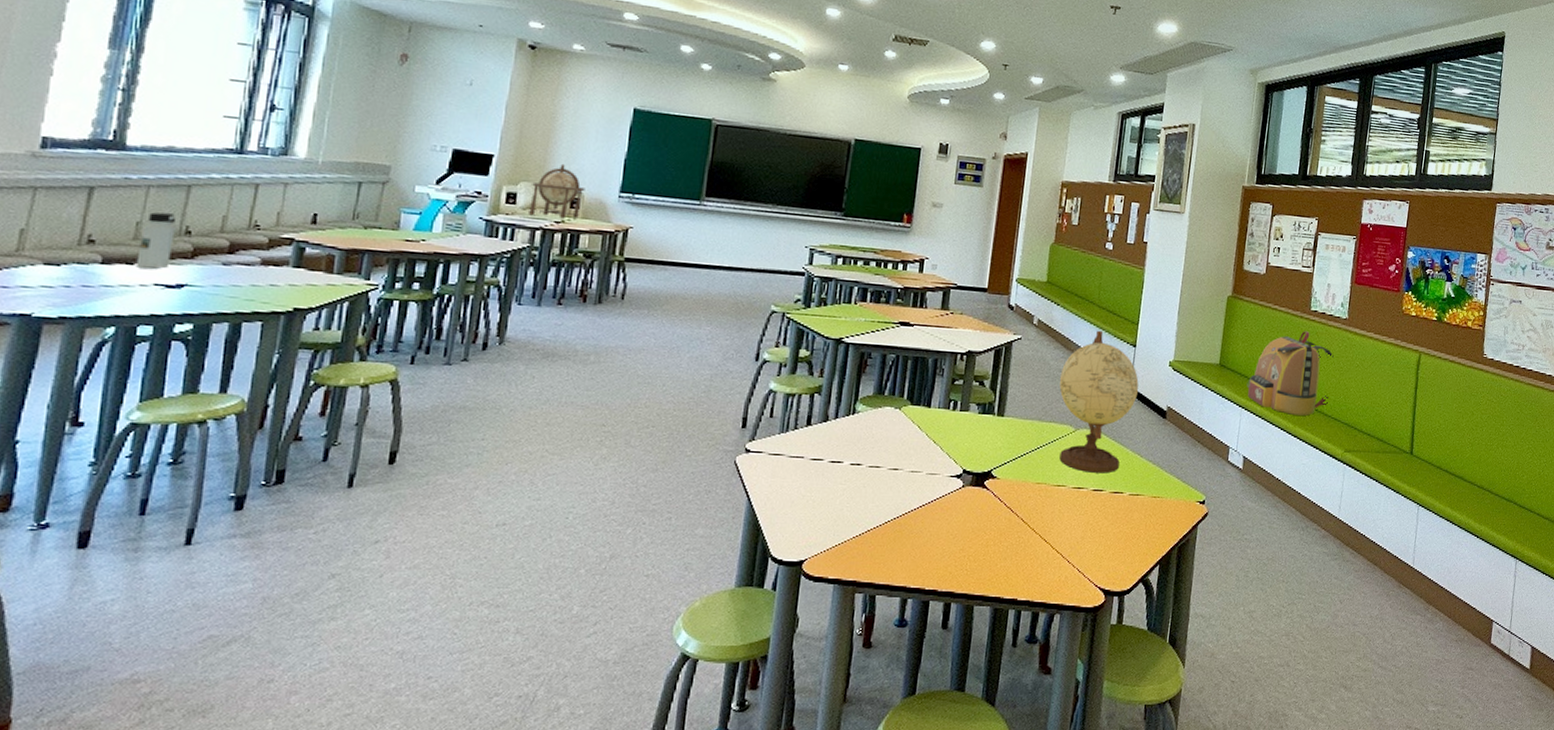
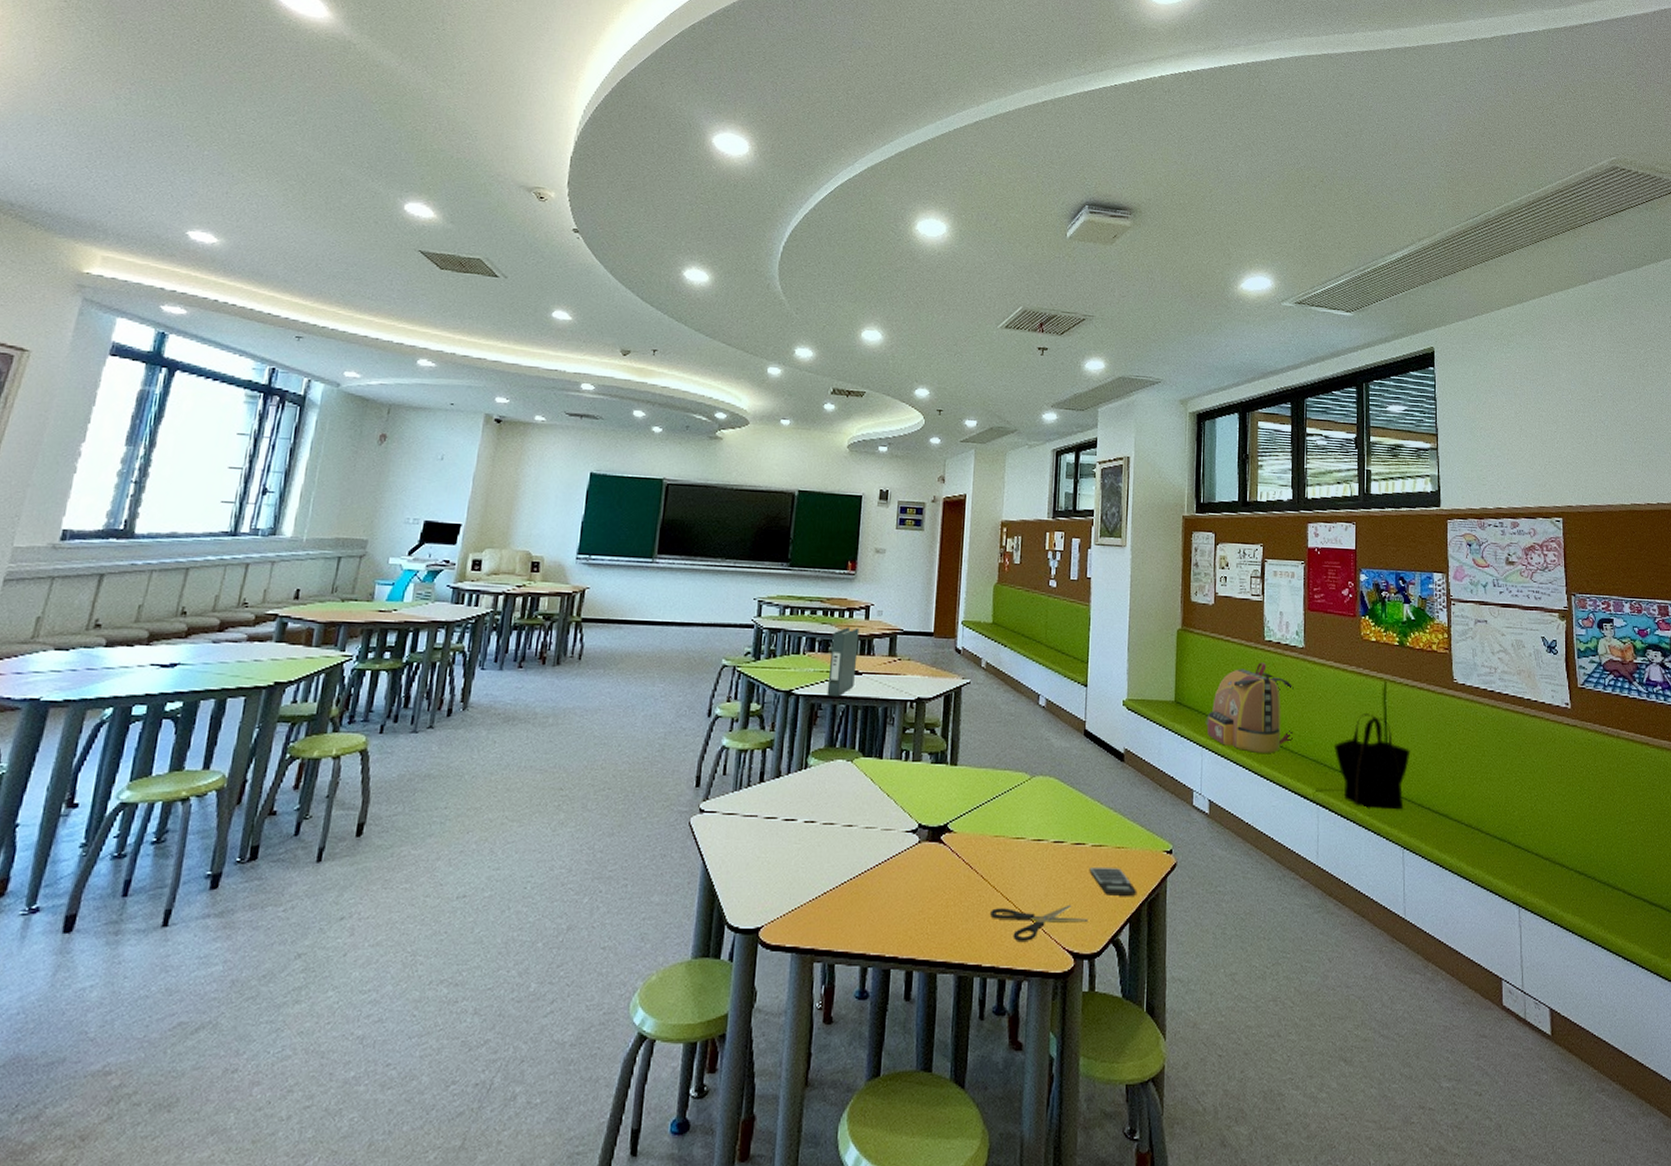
water bottle: present [136,212,177,269] -> none [135,595,174,650]
globe: present [529,163,585,219] -> none [492,529,545,583]
binder: none [877,279,913,347] -> present [827,627,860,697]
scissors: none [1028,547,1121,579] -> present [990,904,1088,941]
globe: present [1059,330,1139,474] -> none [1011,671,1093,823]
calculator: none [1125,513,1169,541] -> present [1089,866,1137,896]
tote bag: none [1365,382,1436,470] -> present [1334,713,1411,810]

